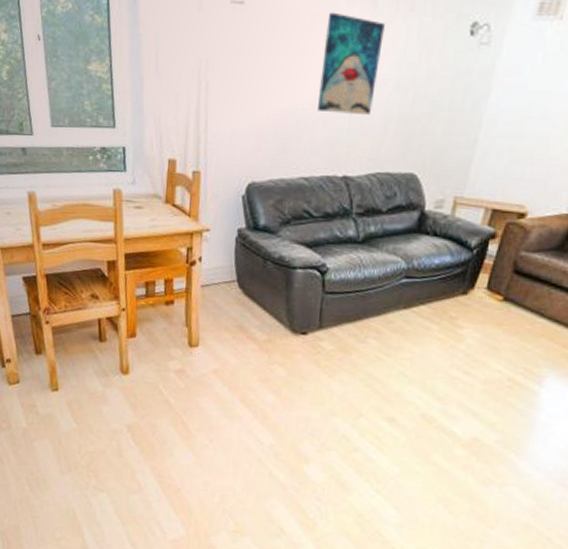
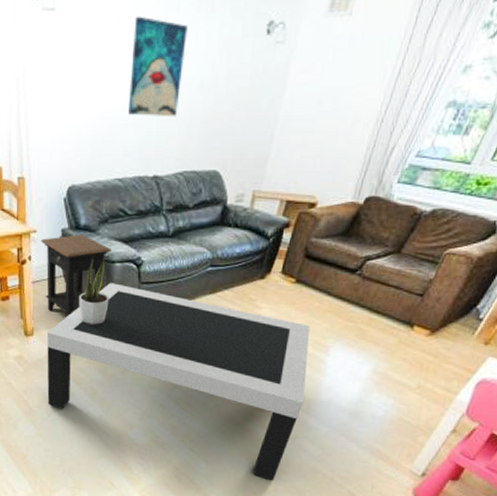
coffee table: none [210,291,521,537] -> present [47,283,311,481]
side table: none [213,236,293,328] -> present [40,235,111,318]
potted plant: none [252,262,288,338] -> present [79,258,109,326]

